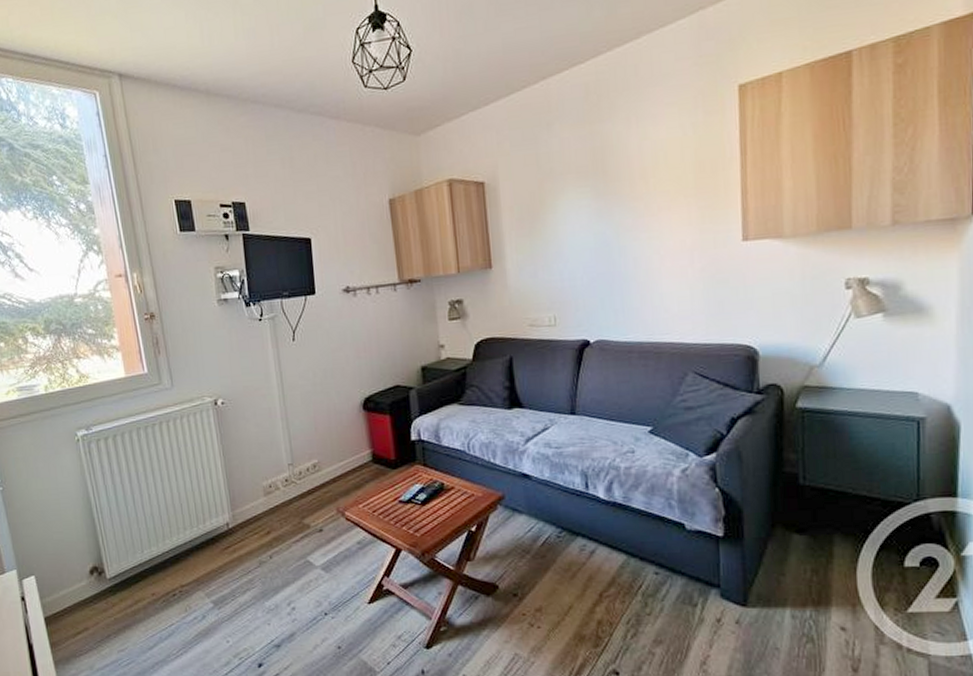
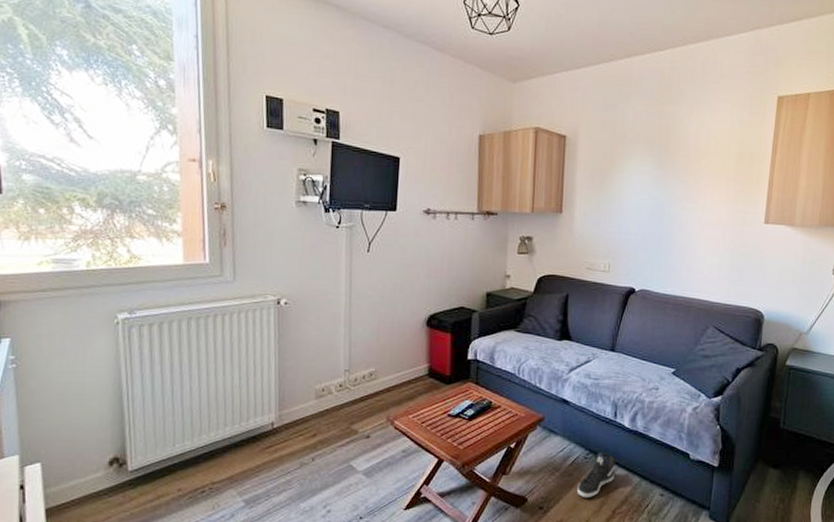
sneaker: none [554,529,596,582] -> present [577,452,616,498]

